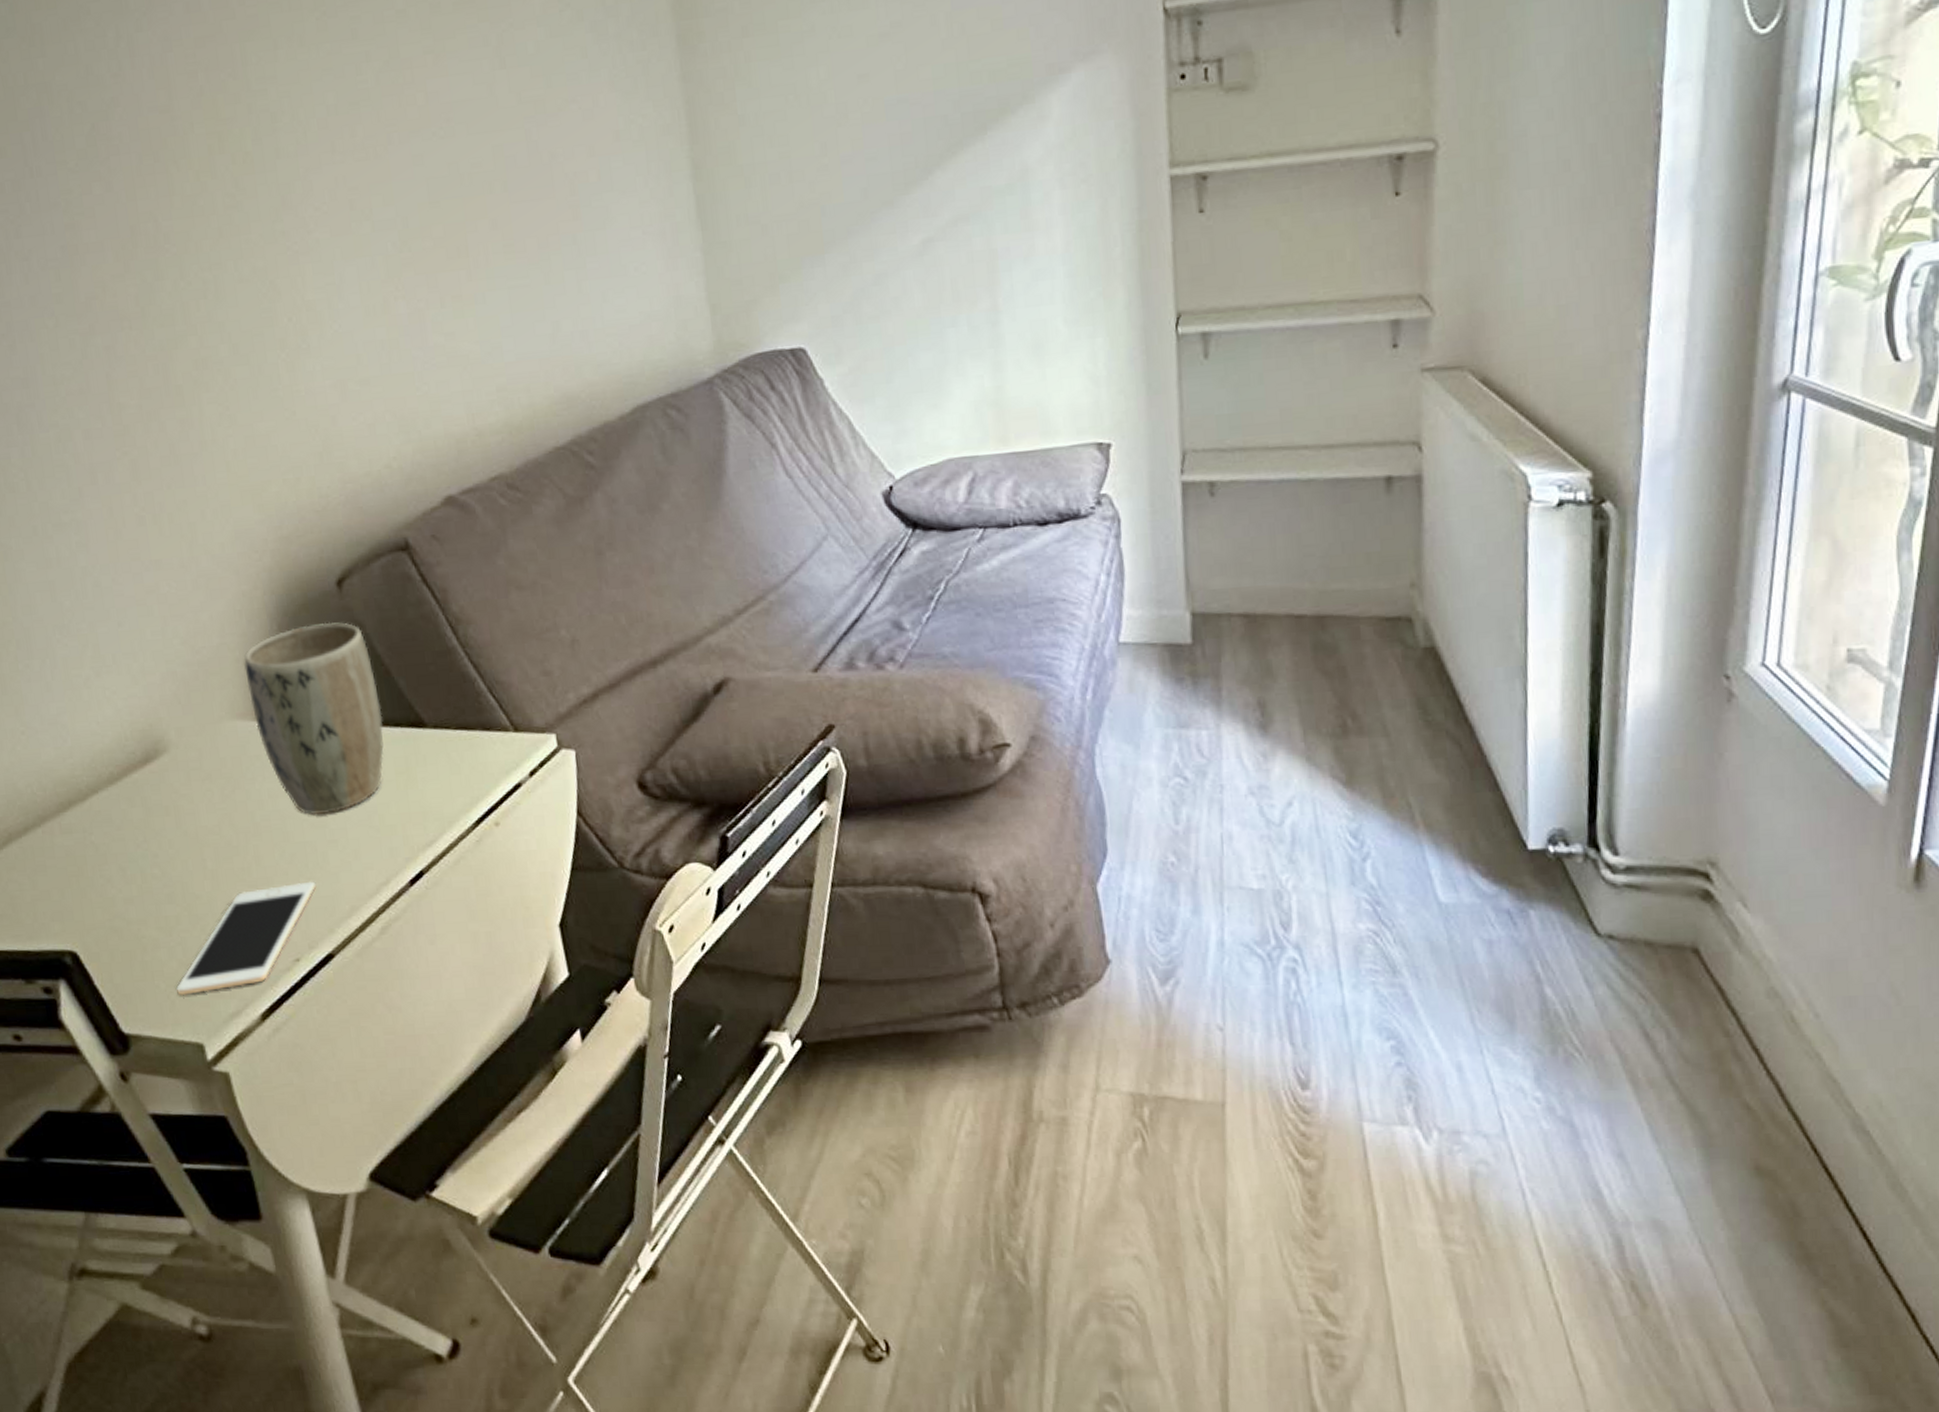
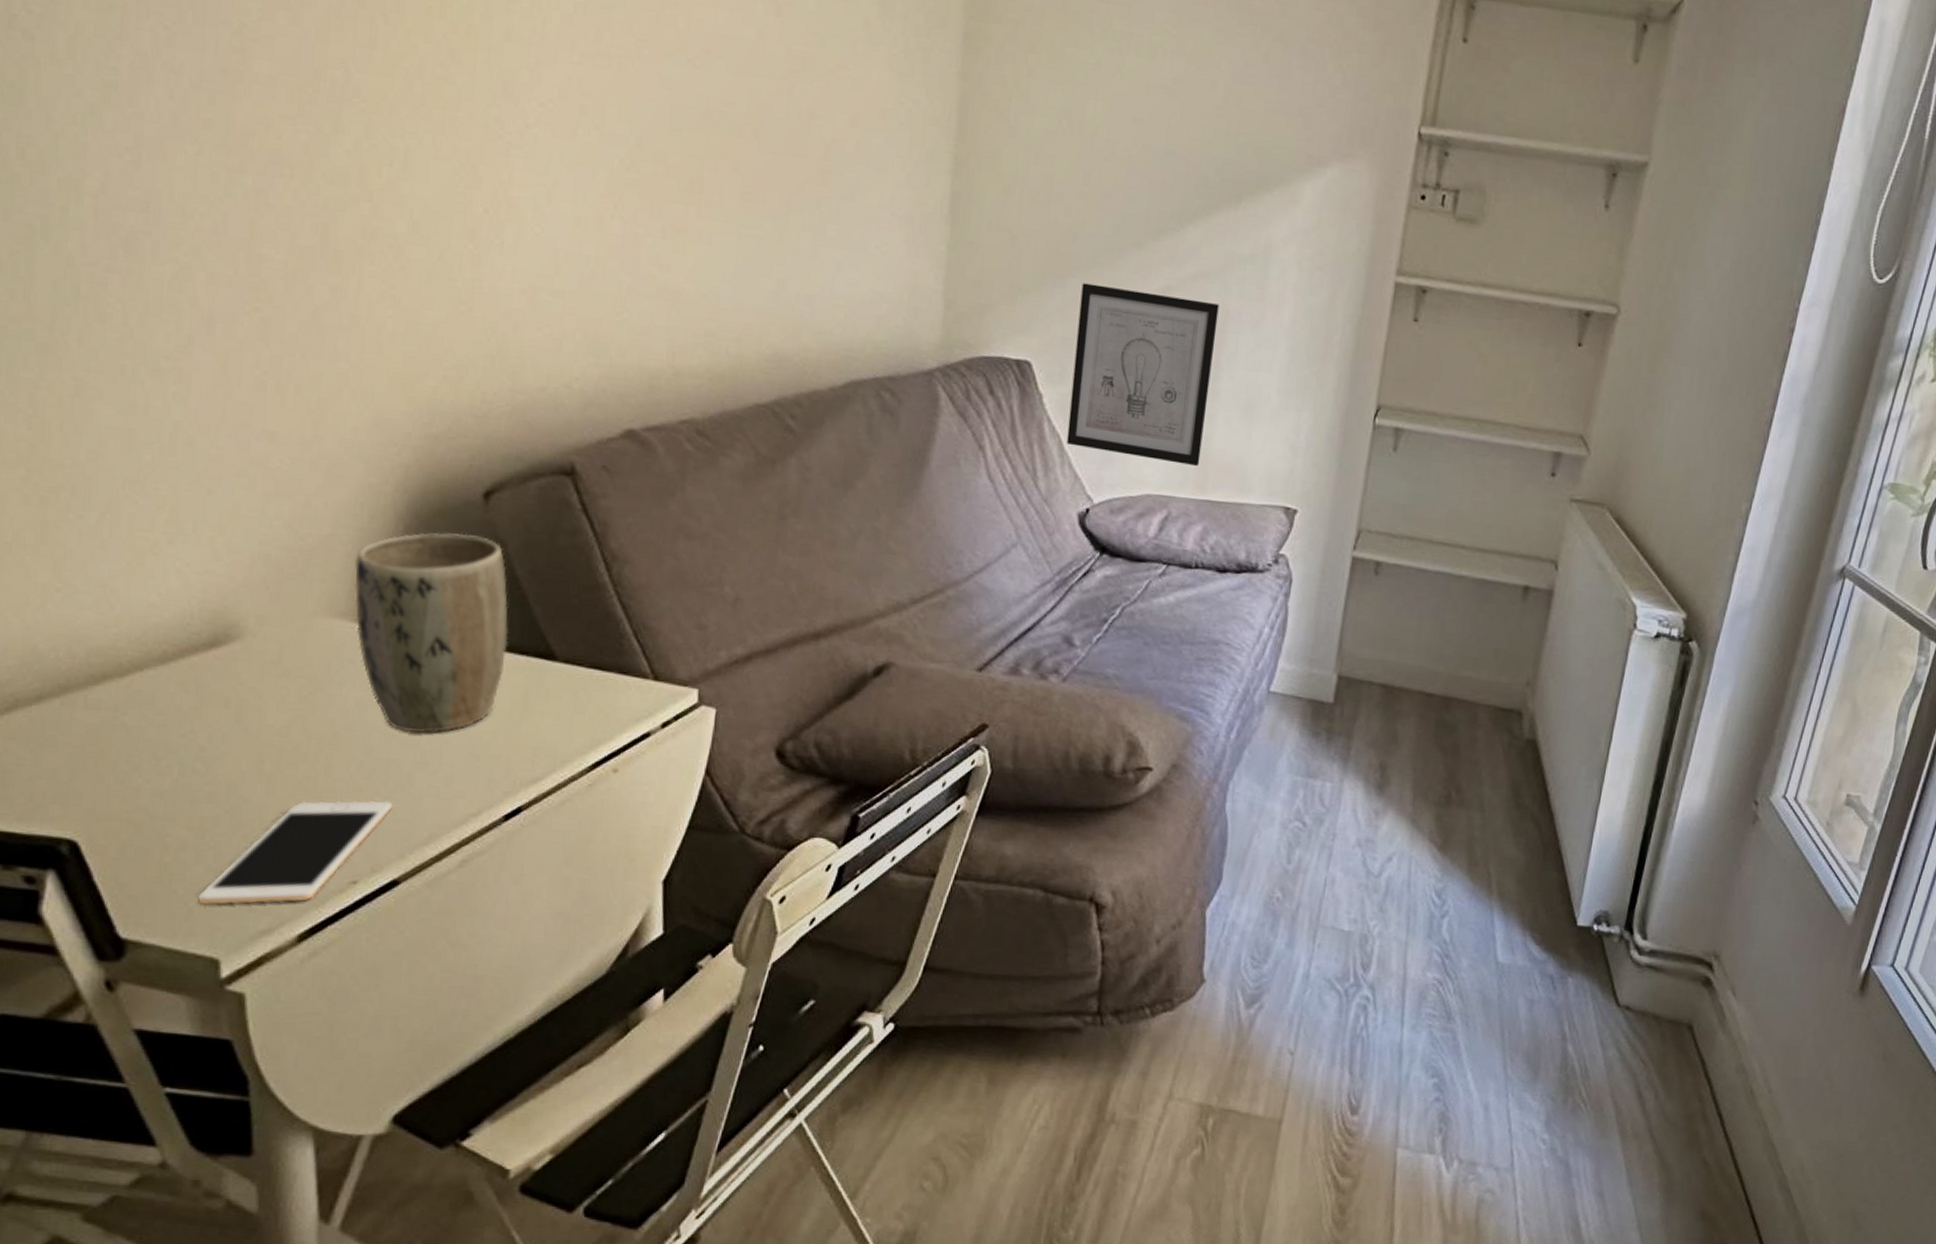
wall art: none [840,245,997,425] -> present [1066,283,1219,467]

